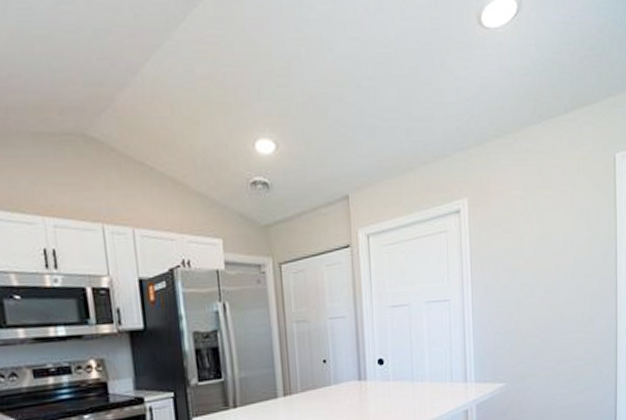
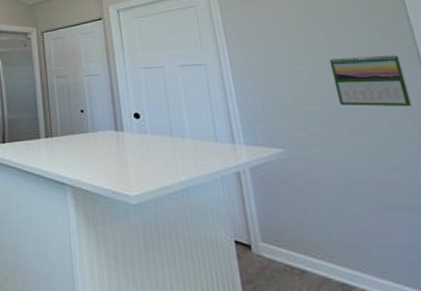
calendar: none [552,285,603,337] -> present [329,55,413,107]

